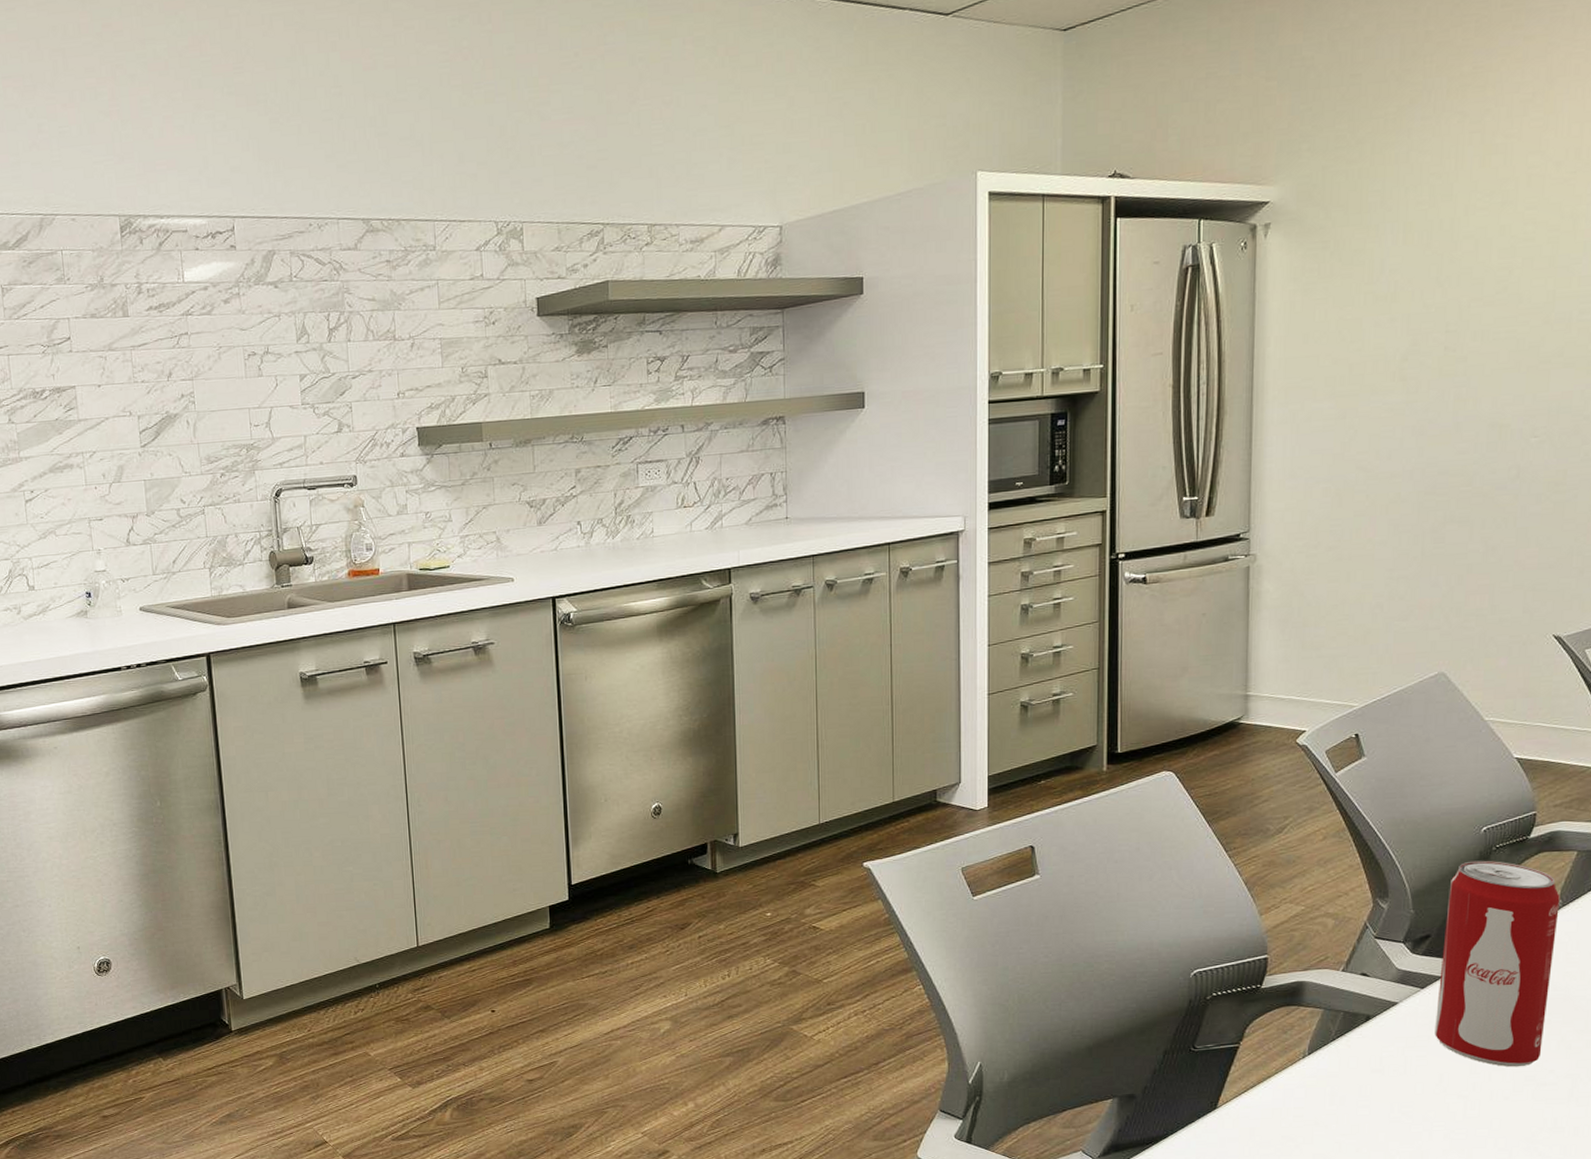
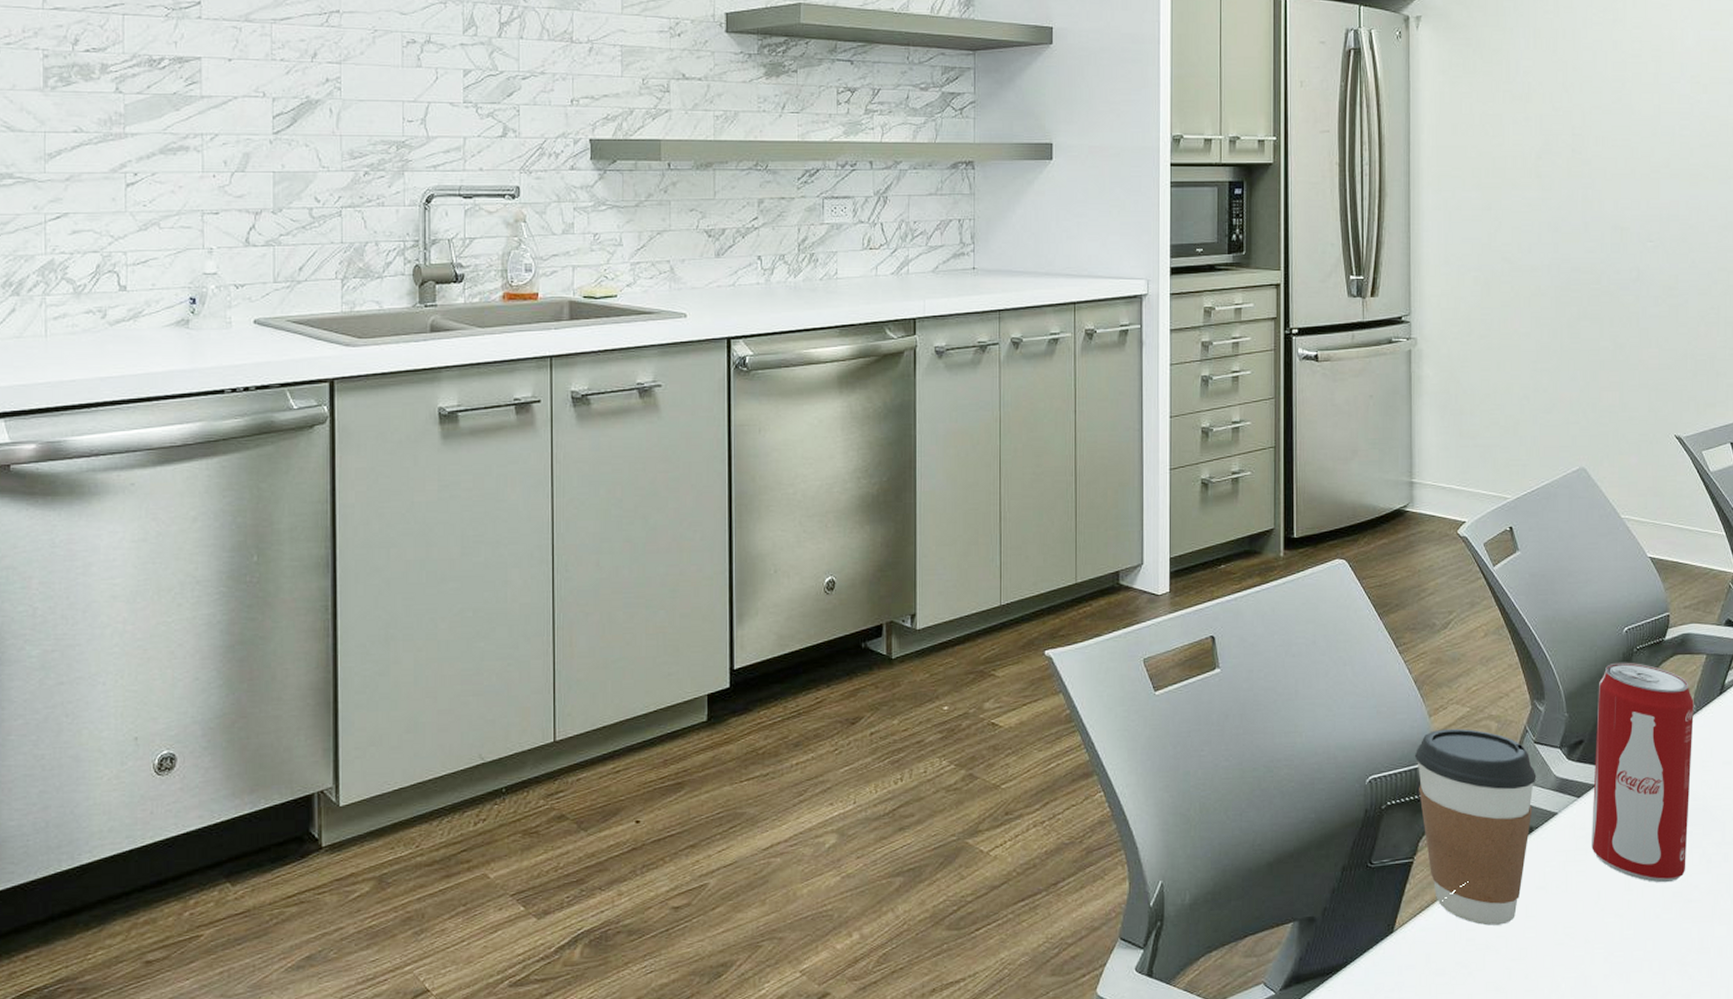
coffee cup: none [1243,925,1376,1104] -> present [1414,728,1537,926]

